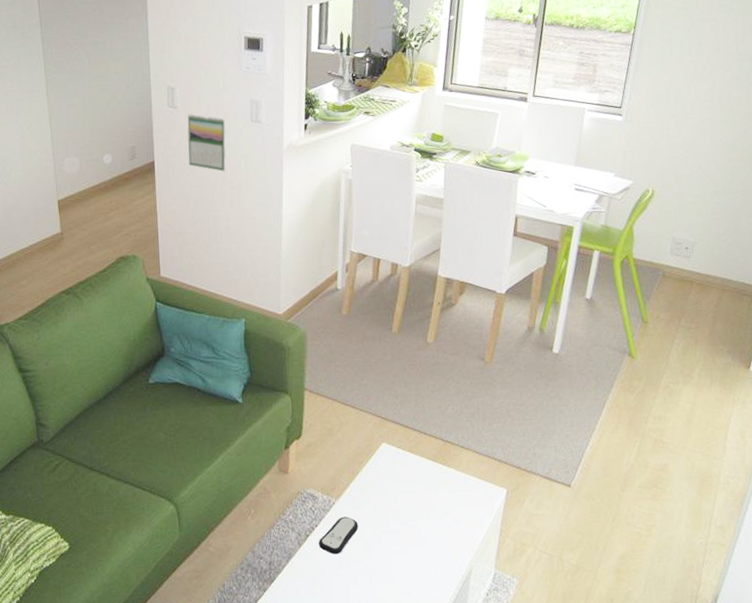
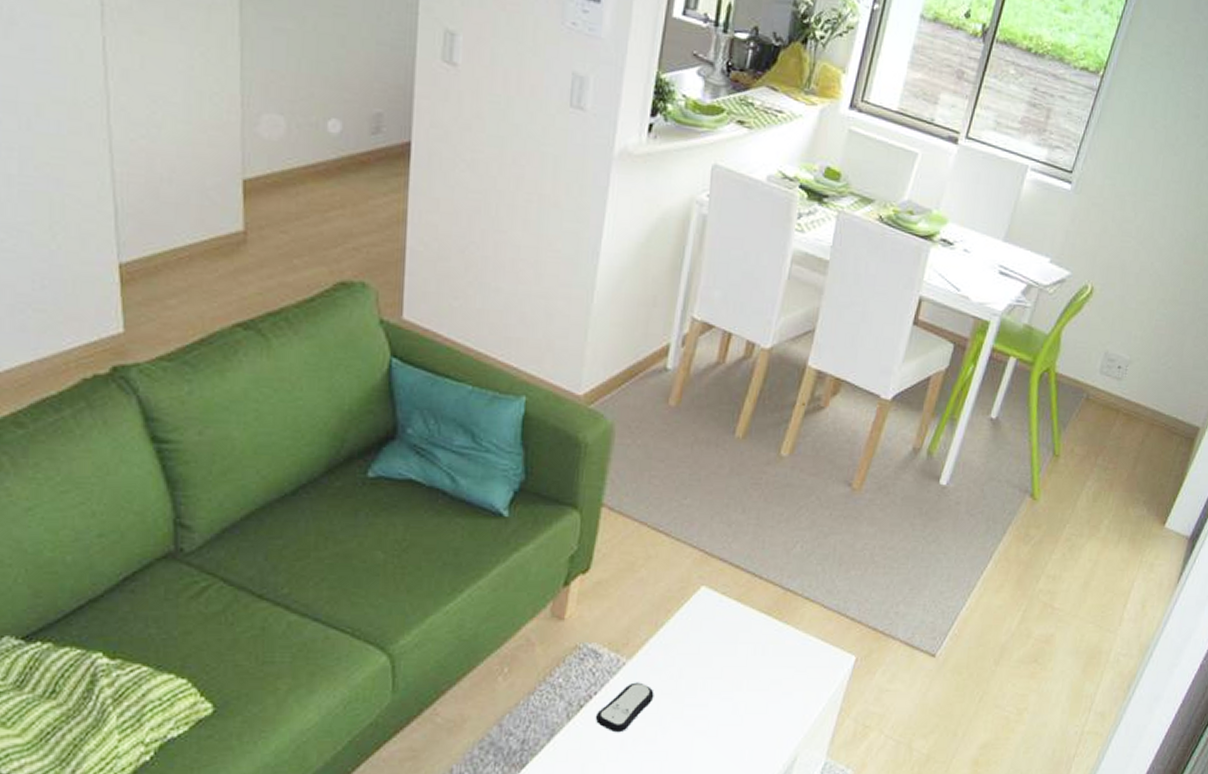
calendar: present [187,114,226,172] -> none [465,77,530,175]

